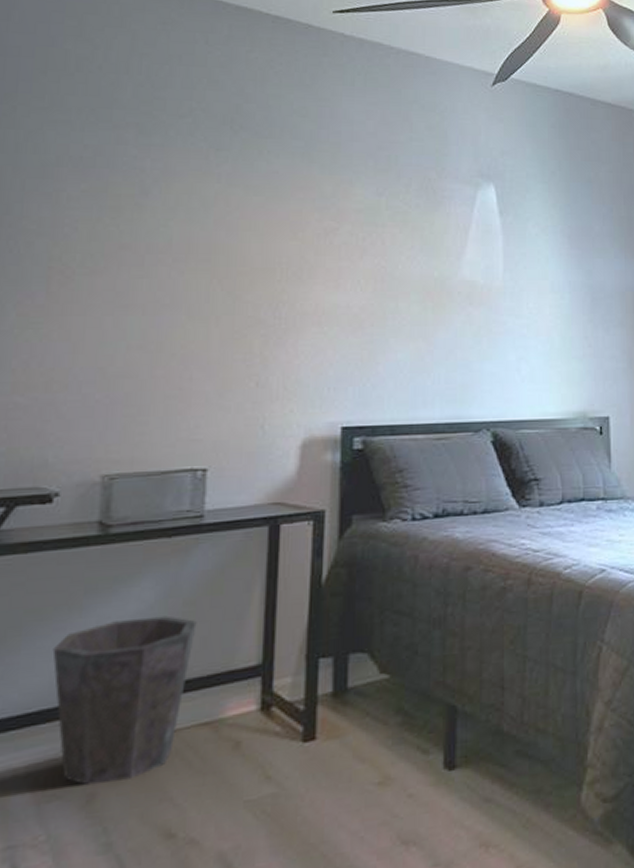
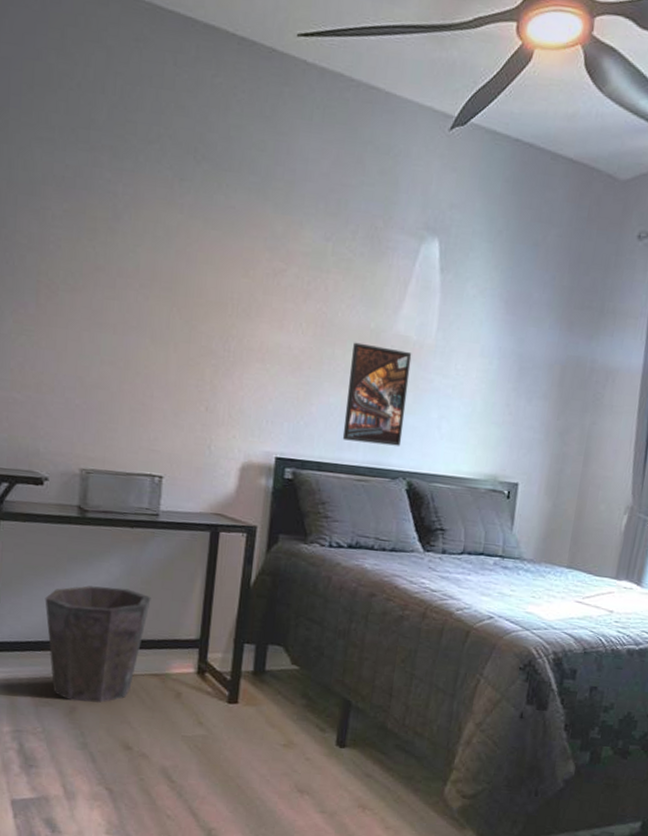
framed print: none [415,293,481,397] -> present [342,342,412,446]

